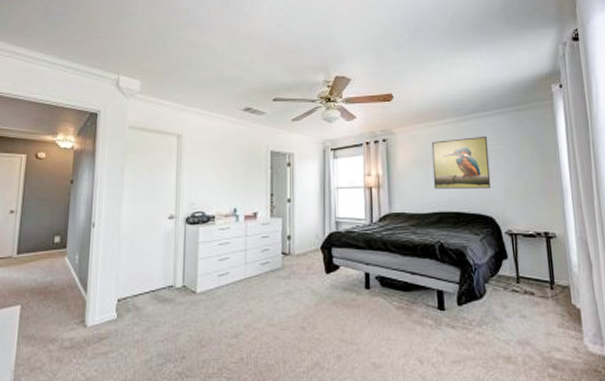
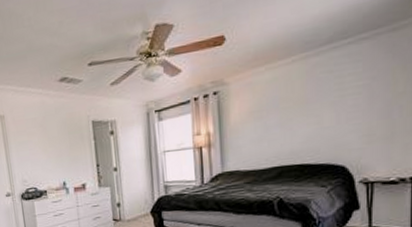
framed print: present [431,135,492,189] -> none [272,70,346,142]

